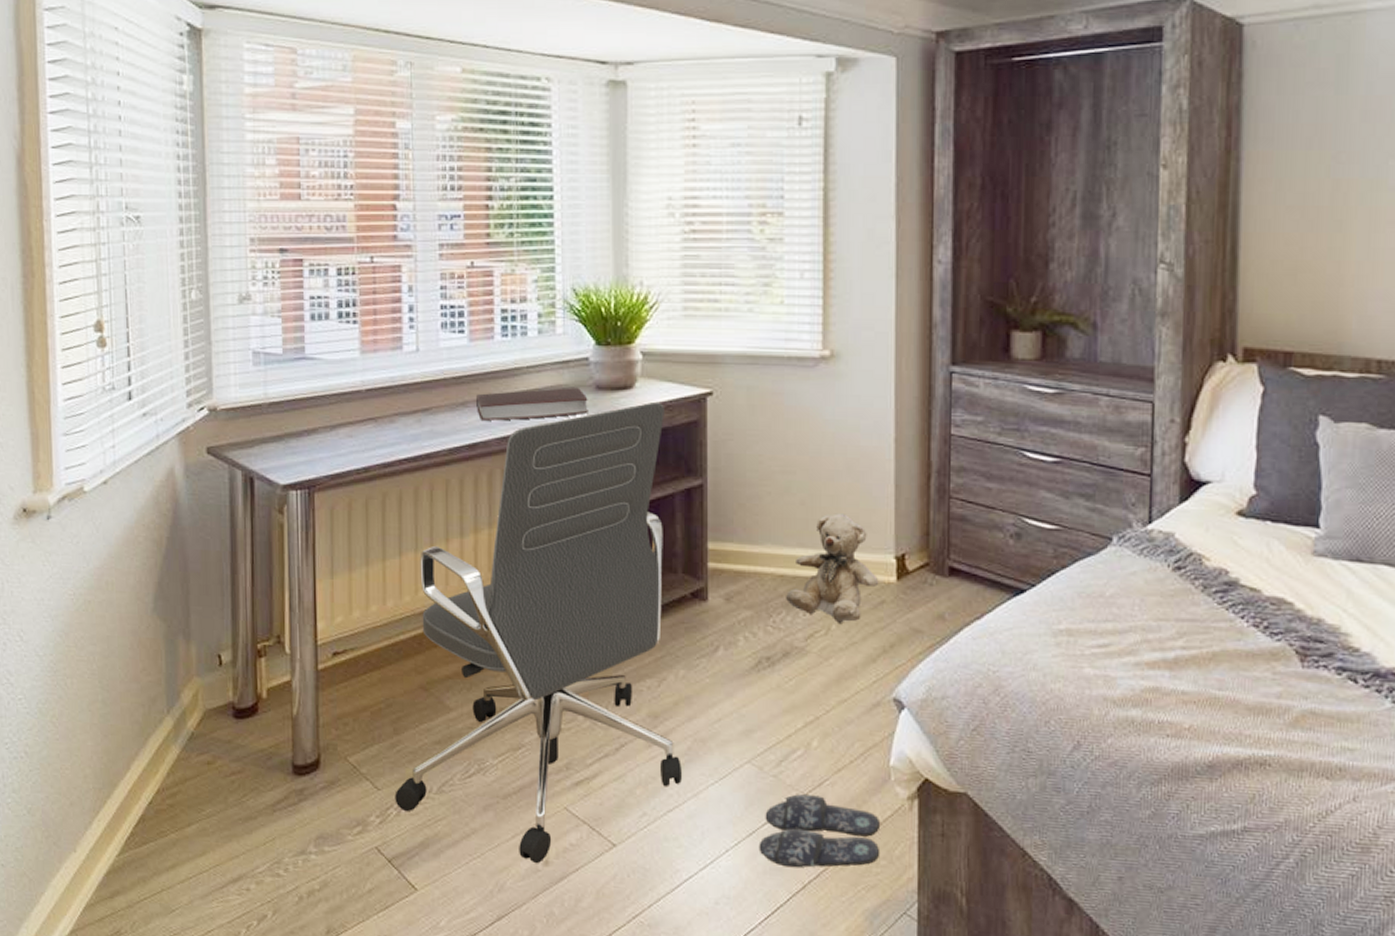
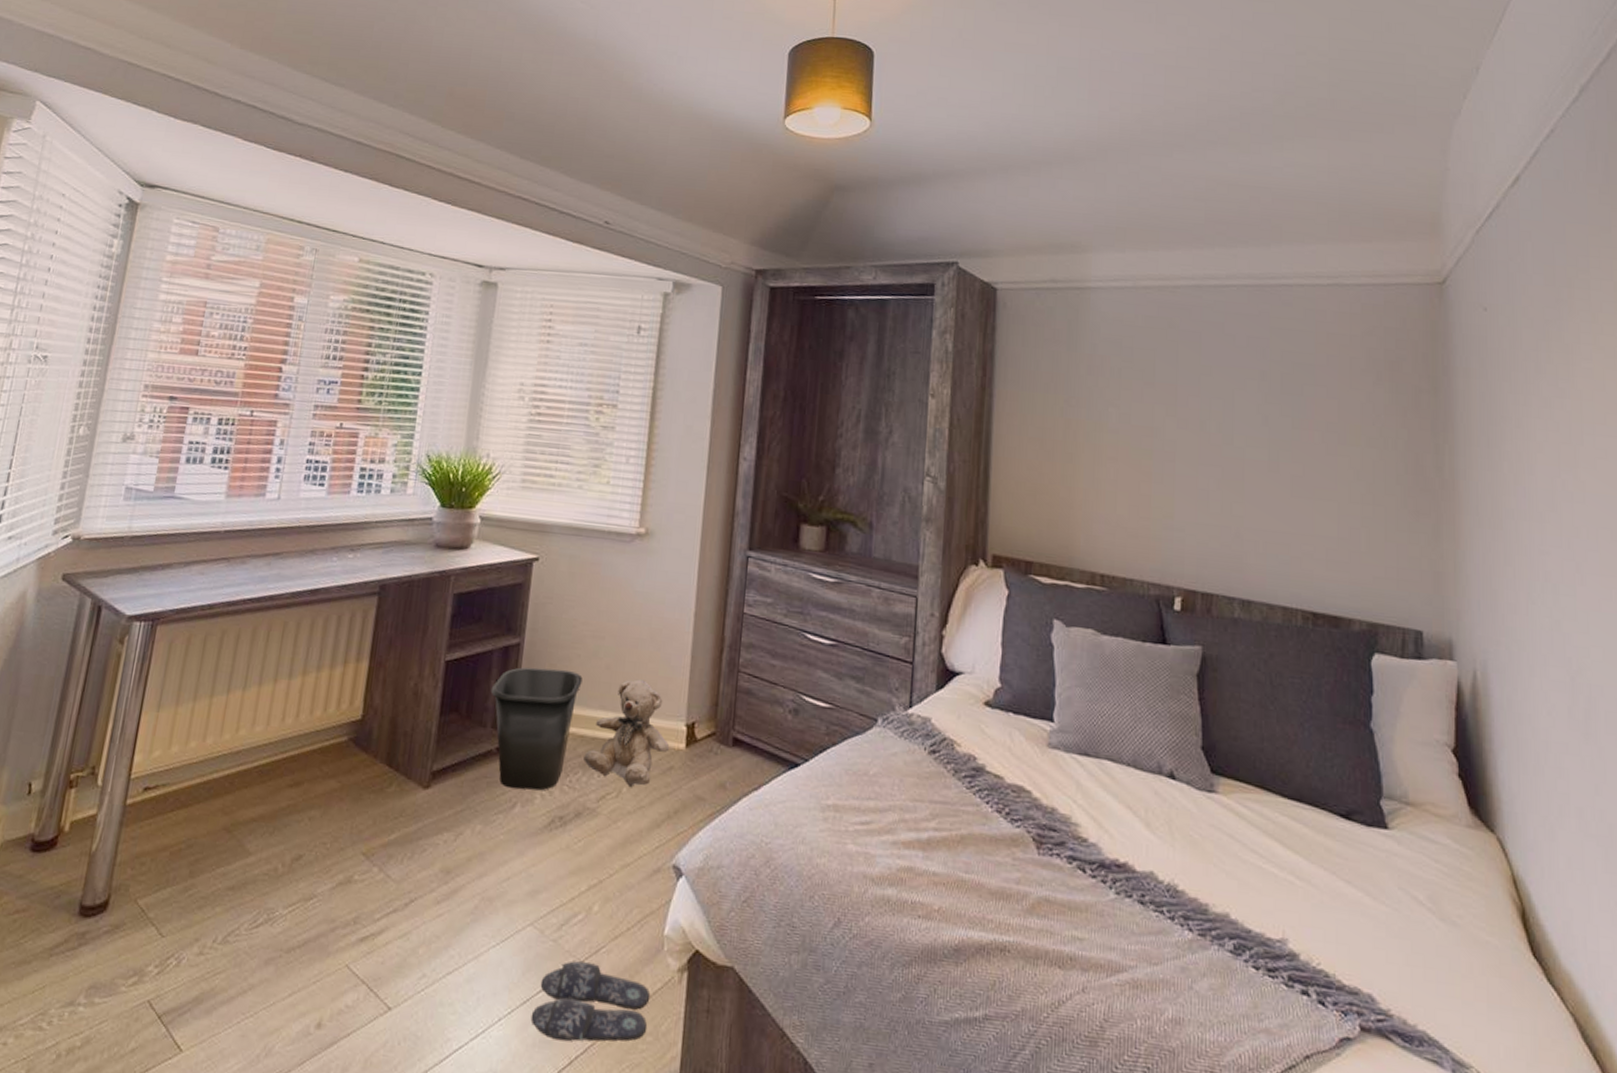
office chair: present [394,401,682,864] -> none [177,562,494,1026]
book: present [476,387,588,421] -> none [324,542,427,570]
waste bin: none [678,508,776,633] -> present [492,667,583,791]

